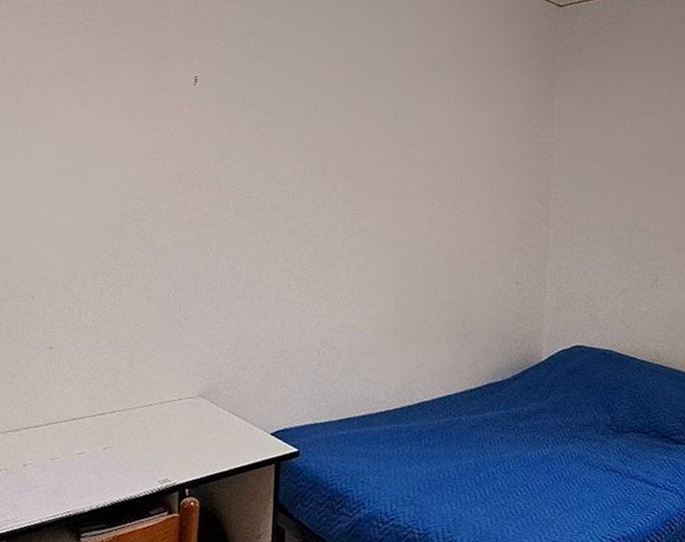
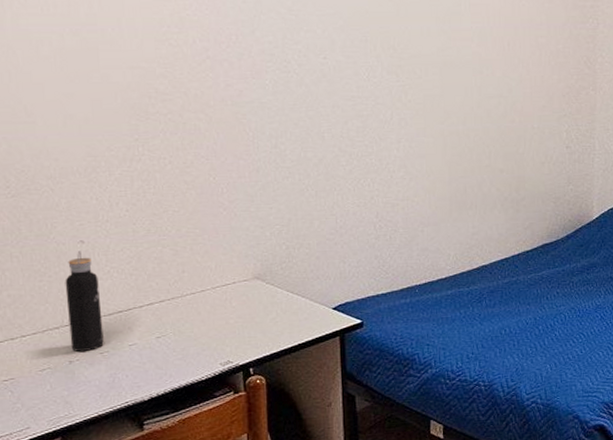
water bottle: none [27,356,60,456] -> present [65,251,104,352]

